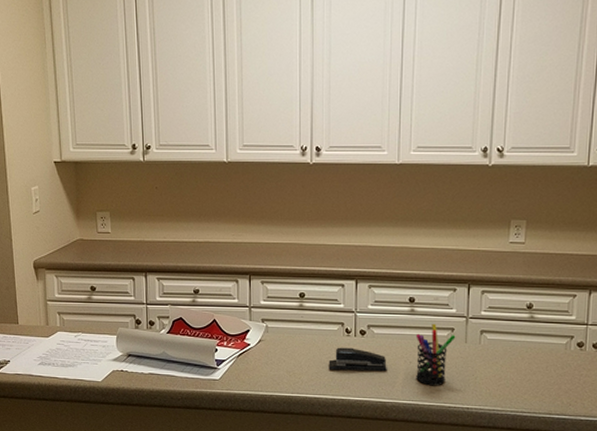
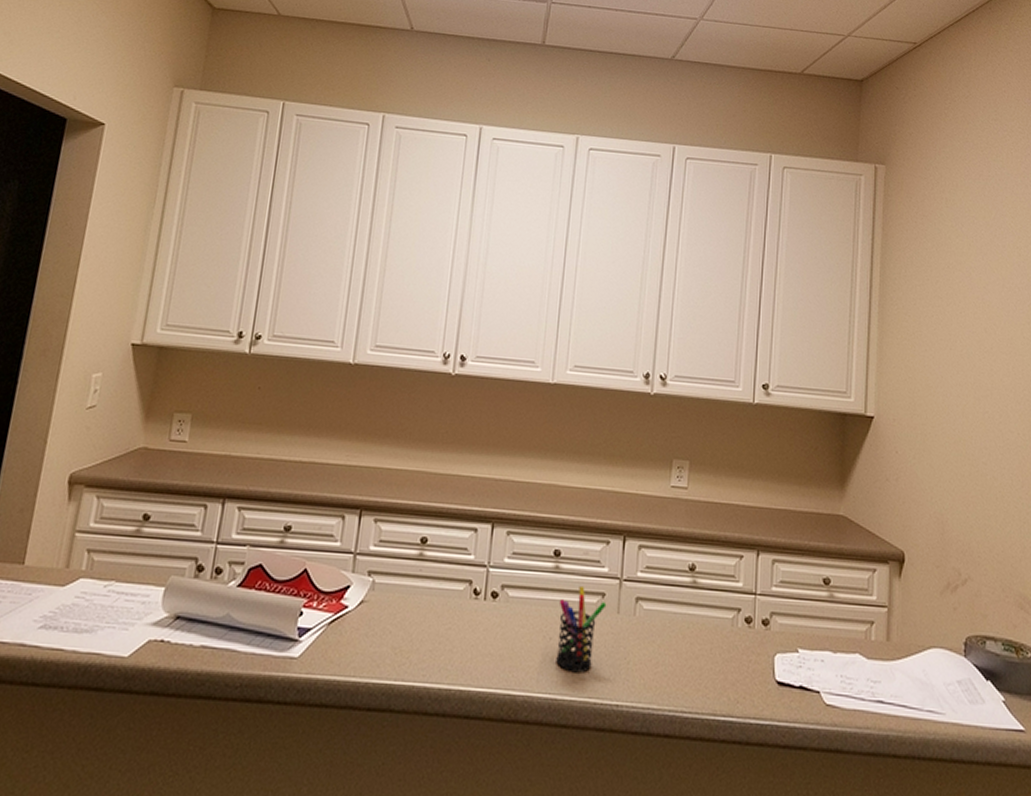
stapler: present [328,347,387,372] -> none [447,614,521,652]

